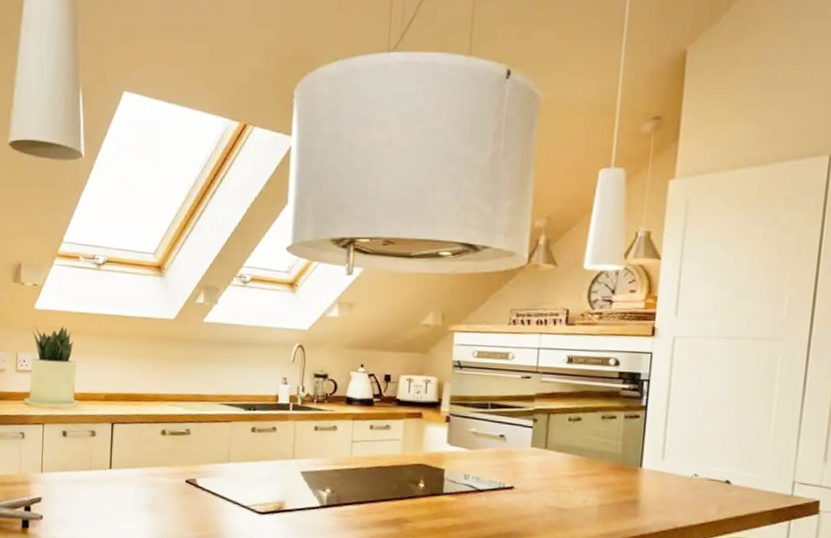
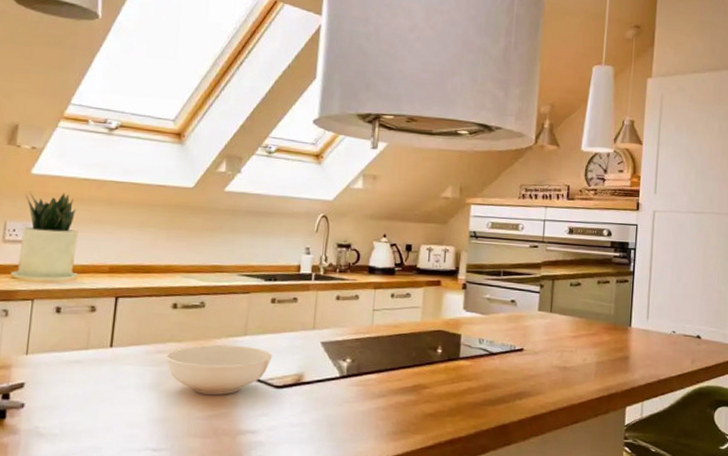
bowl: none [158,470,254,518] -> present [166,344,272,395]

